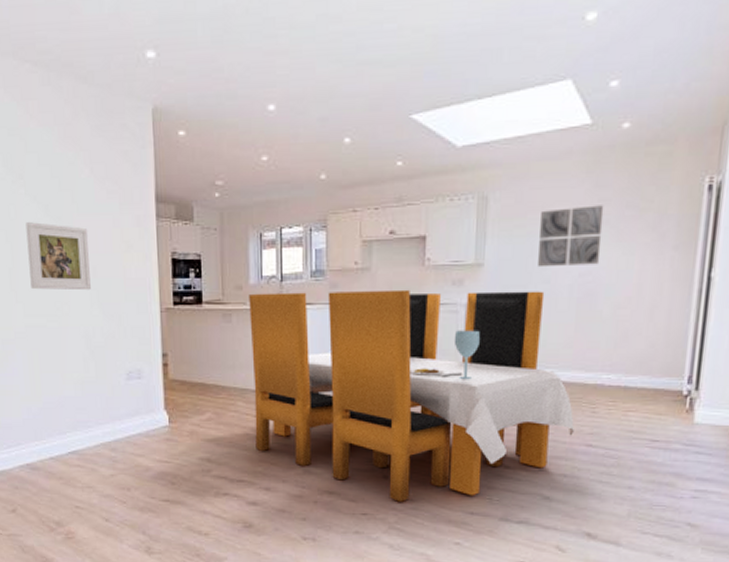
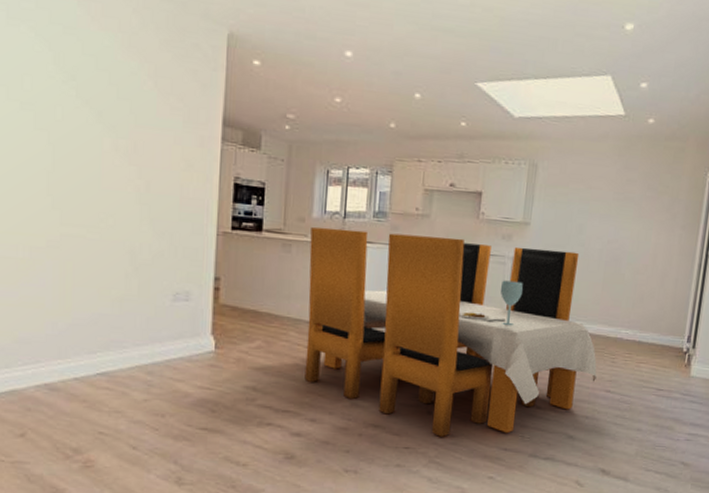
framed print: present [25,222,91,291] -> none [72,126,145,205]
wall art: present [538,205,604,268] -> none [575,182,631,235]

